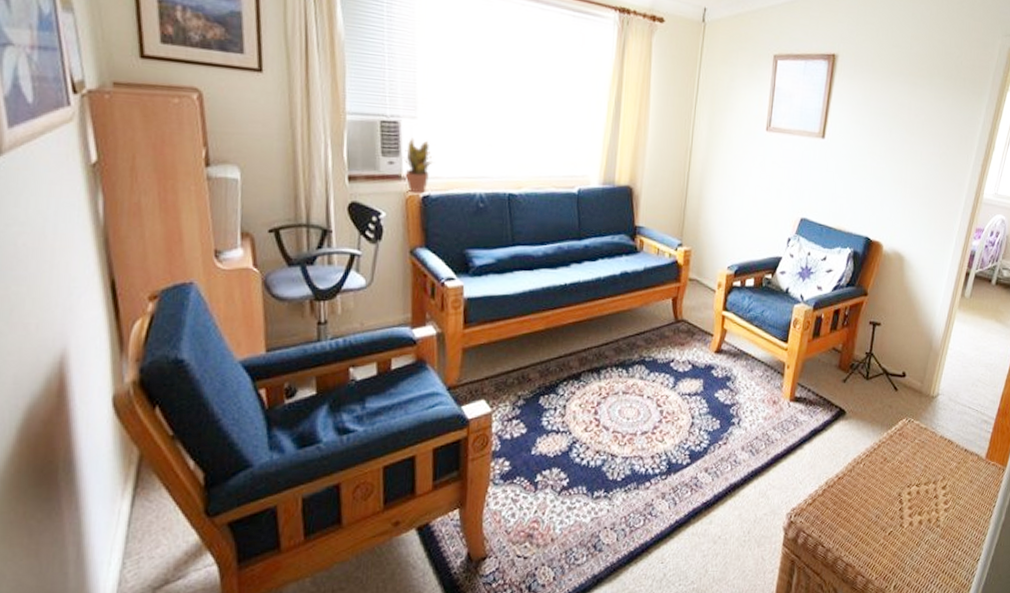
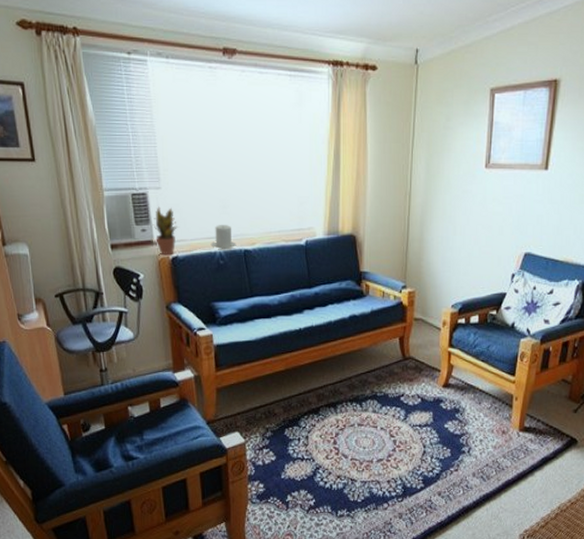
candle: none [470,164,500,192] -> present [210,225,237,250]

